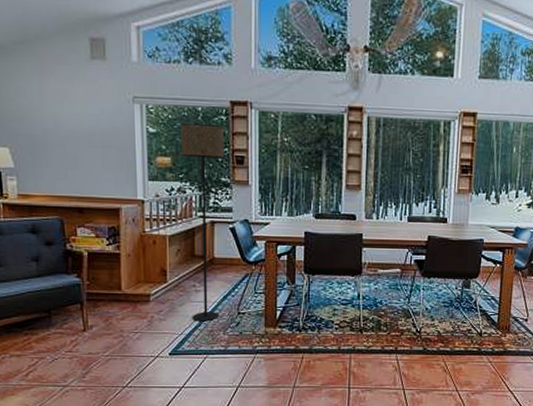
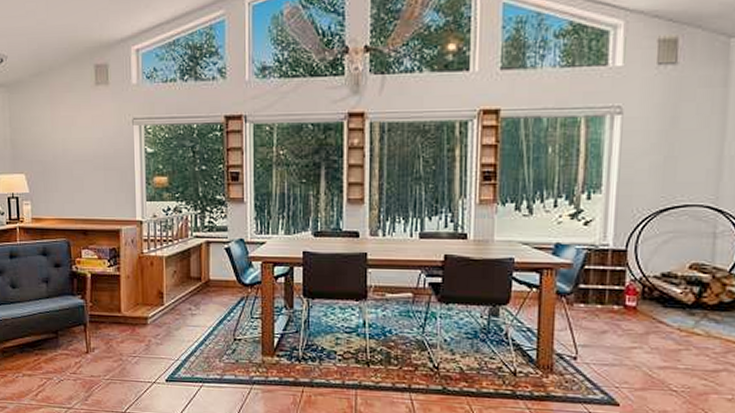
floor lamp: present [181,122,224,322] -> none [177,140,219,348]

